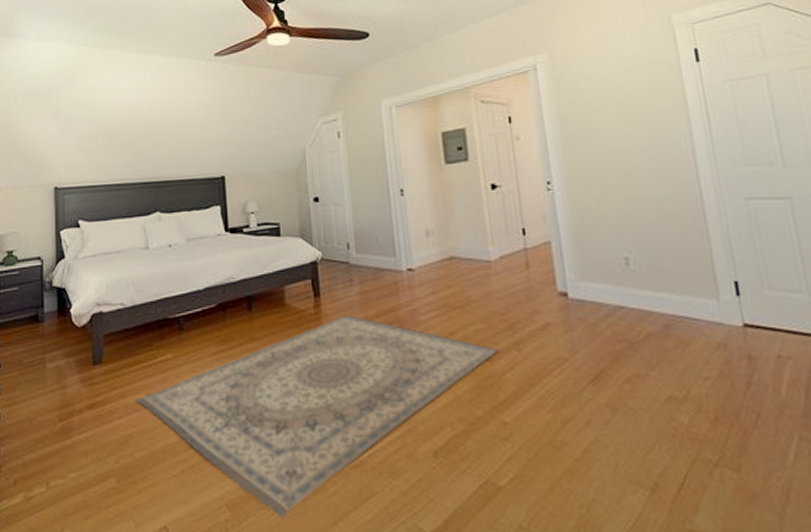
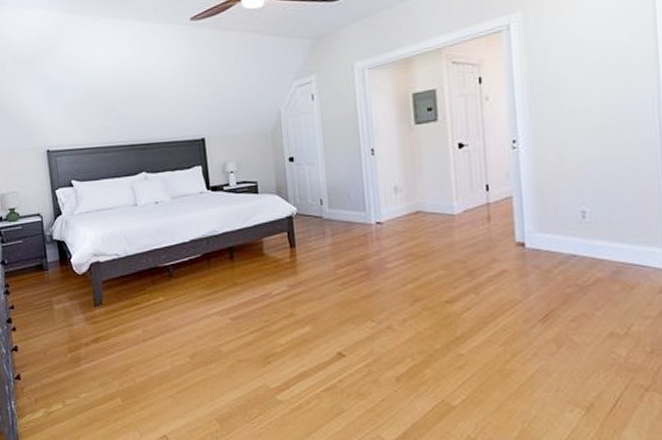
area rug: present [136,315,500,519] -> none [134,264,459,430]

